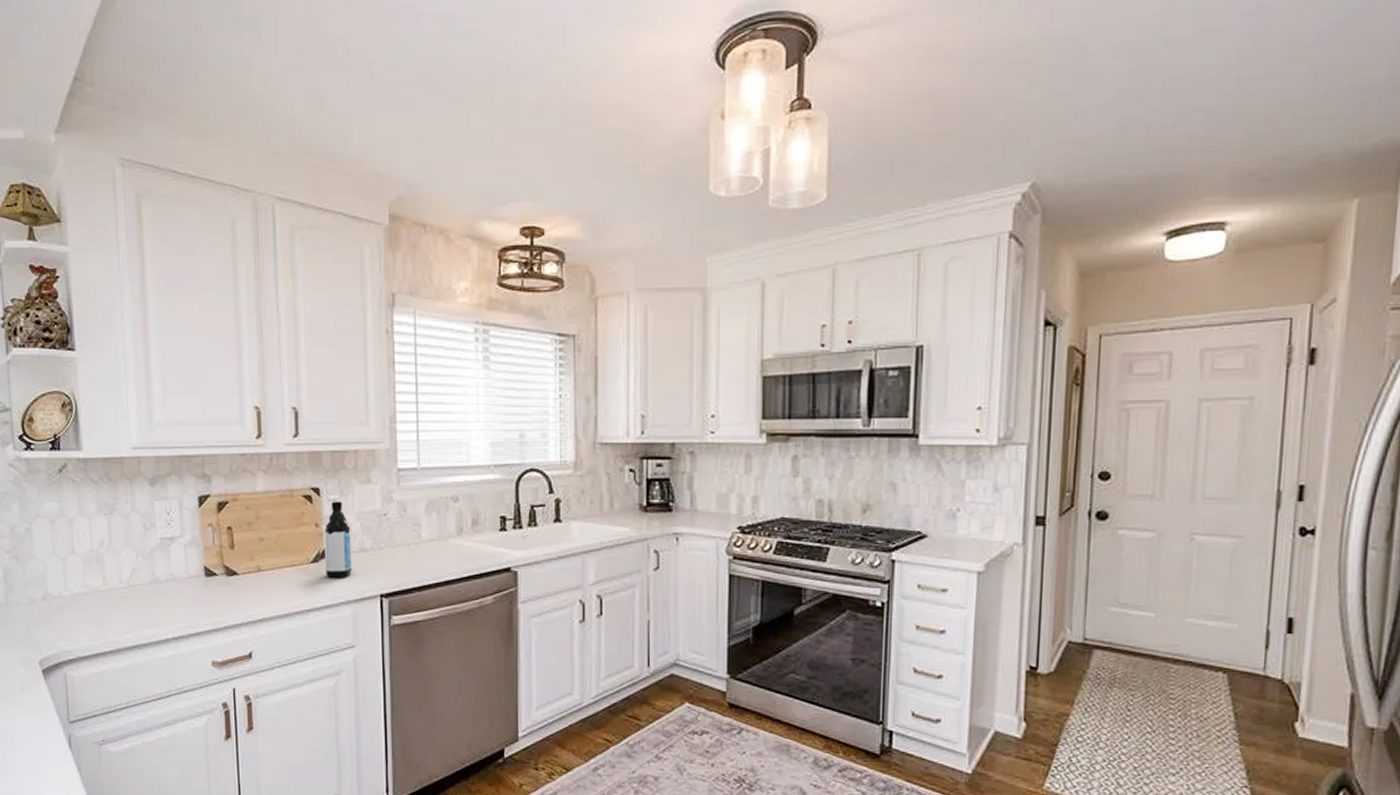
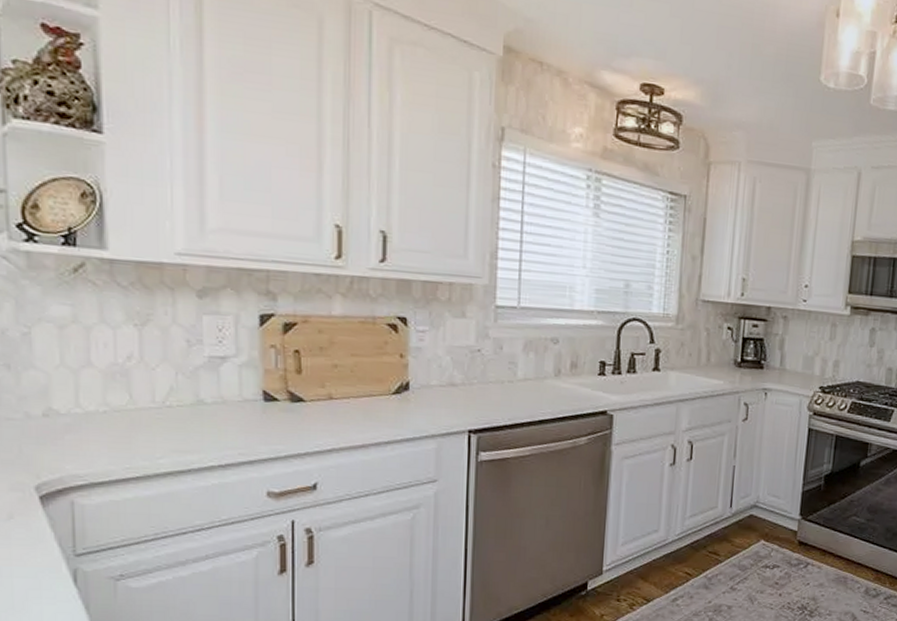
water bottle: present [324,501,352,578] -> none [409,332,440,412]

